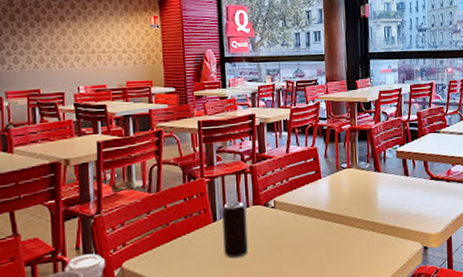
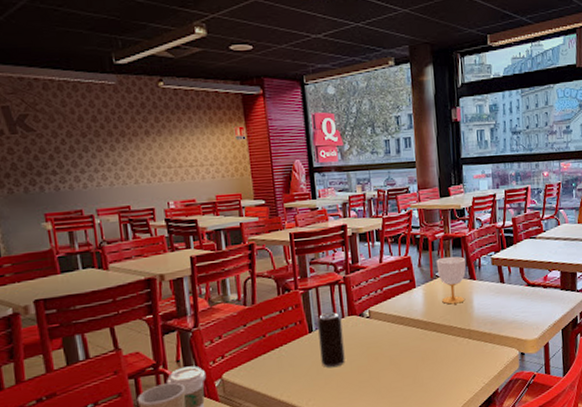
cup: none [342,148,372,196] -> present [436,256,467,305]

